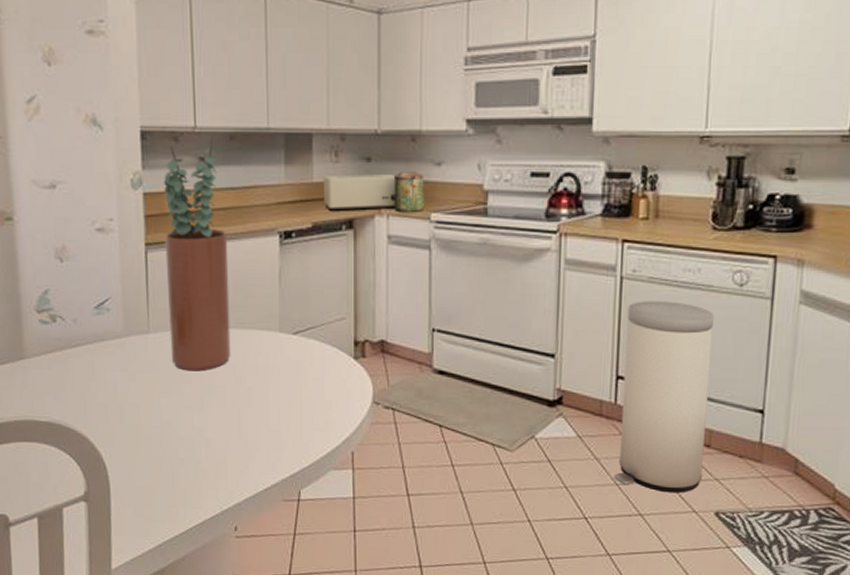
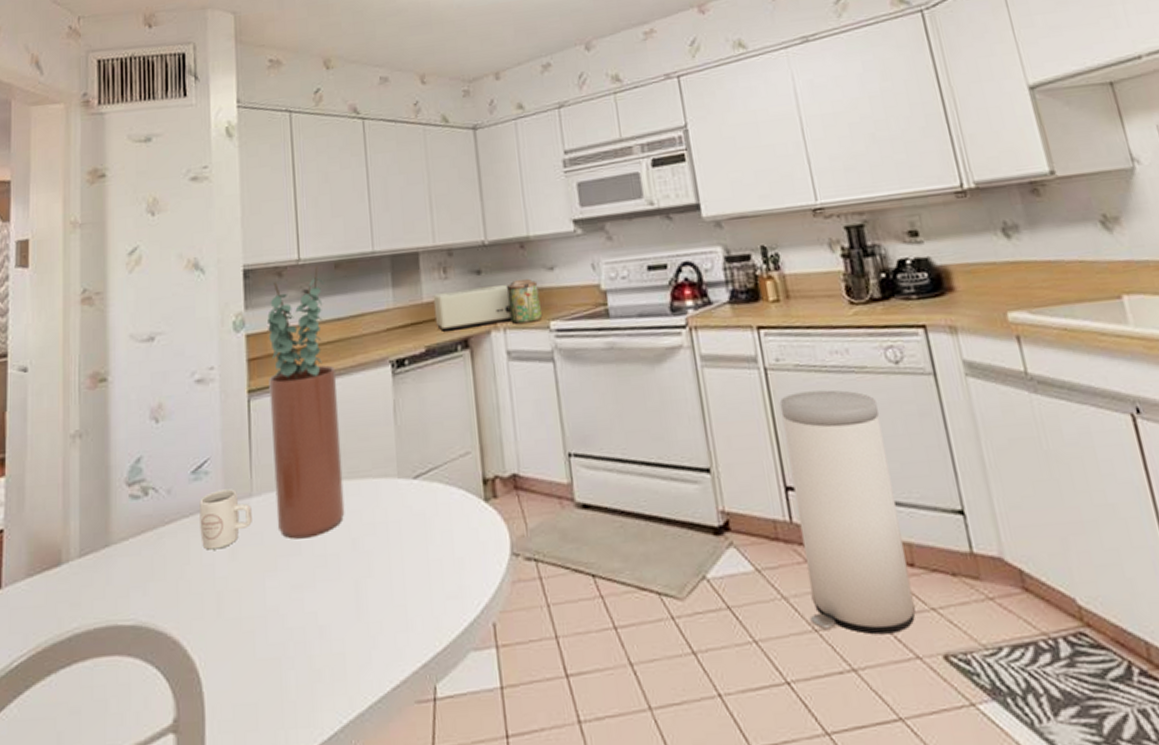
mug: none [102,325,149,372] -> present [199,489,252,550]

